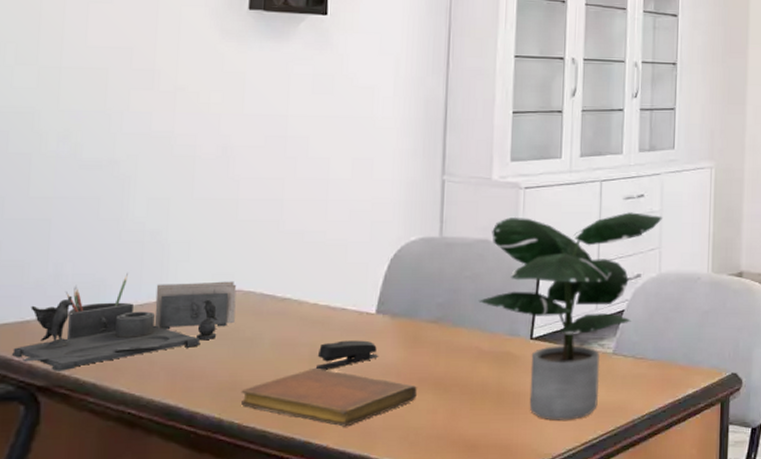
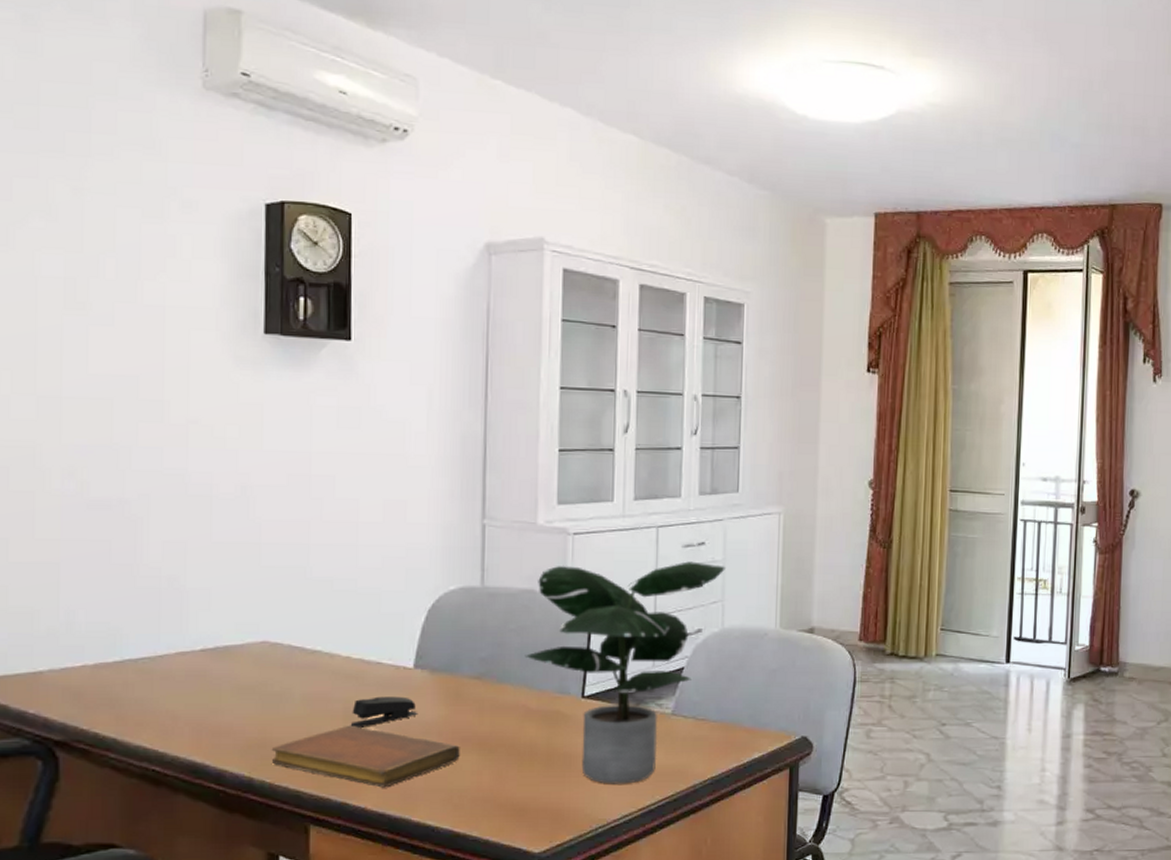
desk organizer: present [12,273,237,371] -> none [26,622,263,725]

